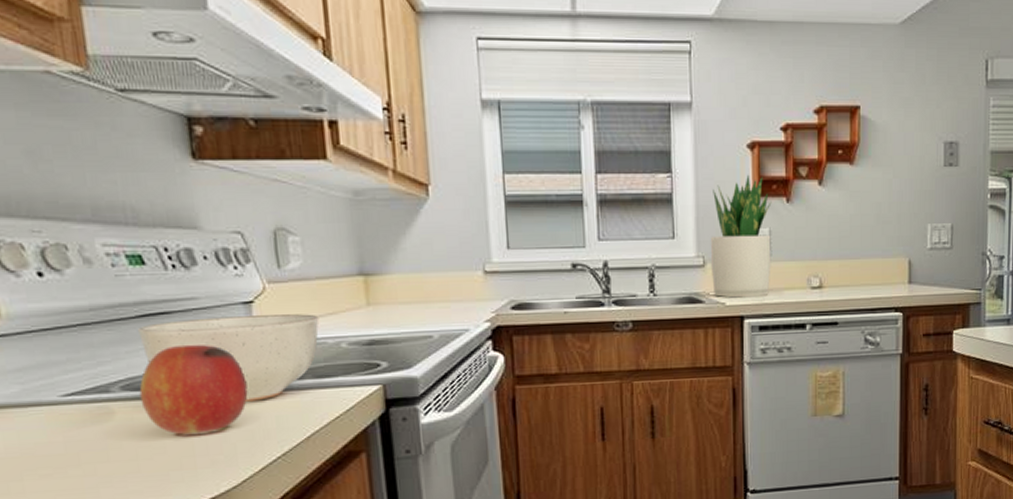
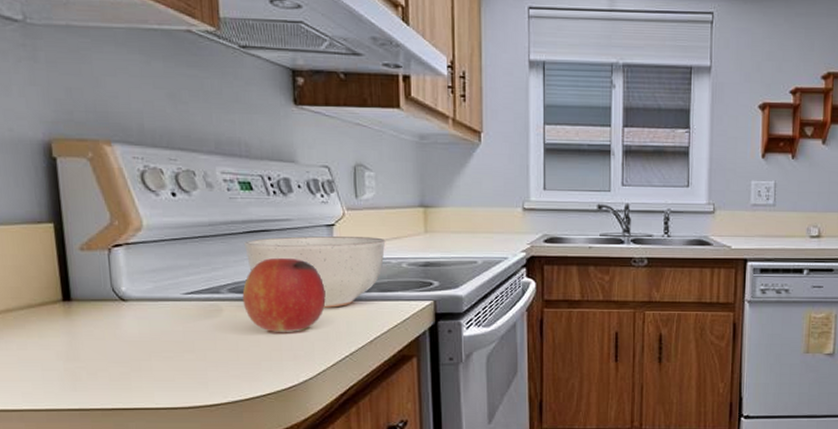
planter: present [710,174,772,298] -> none [720,132,778,243]

